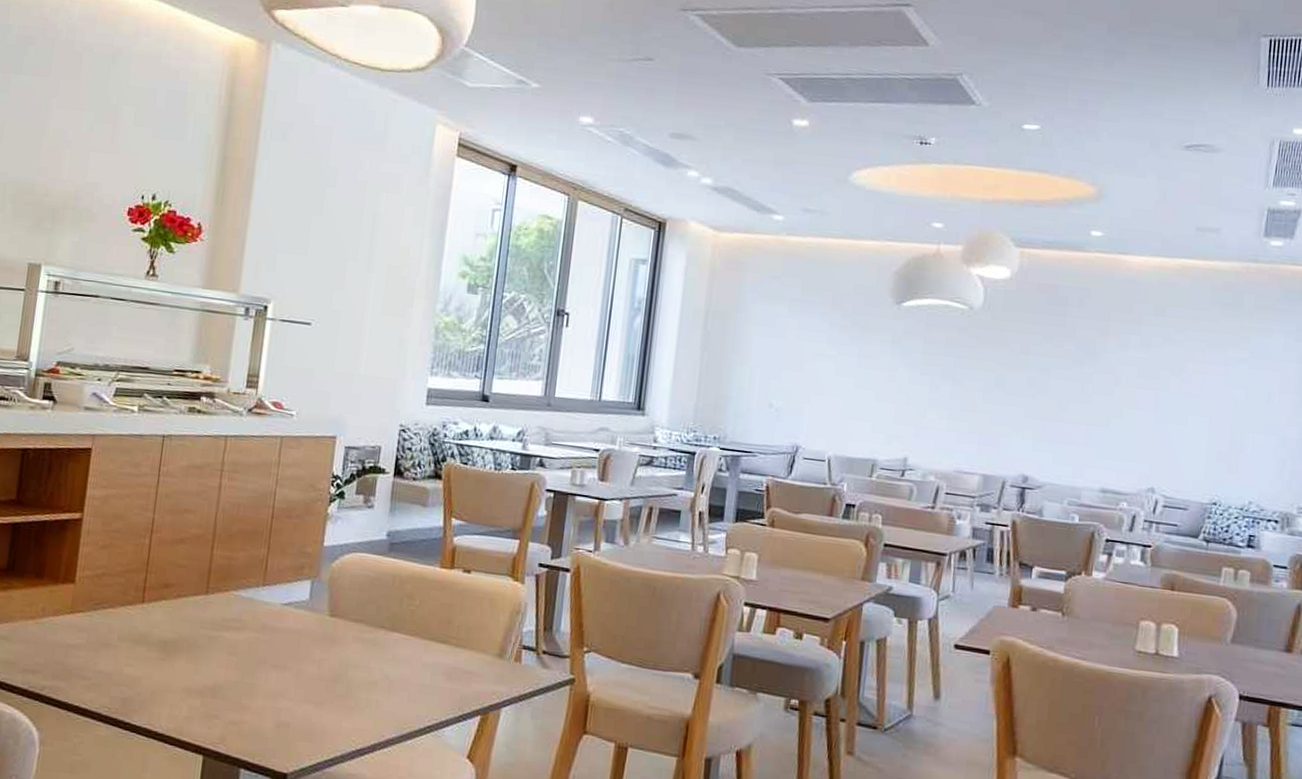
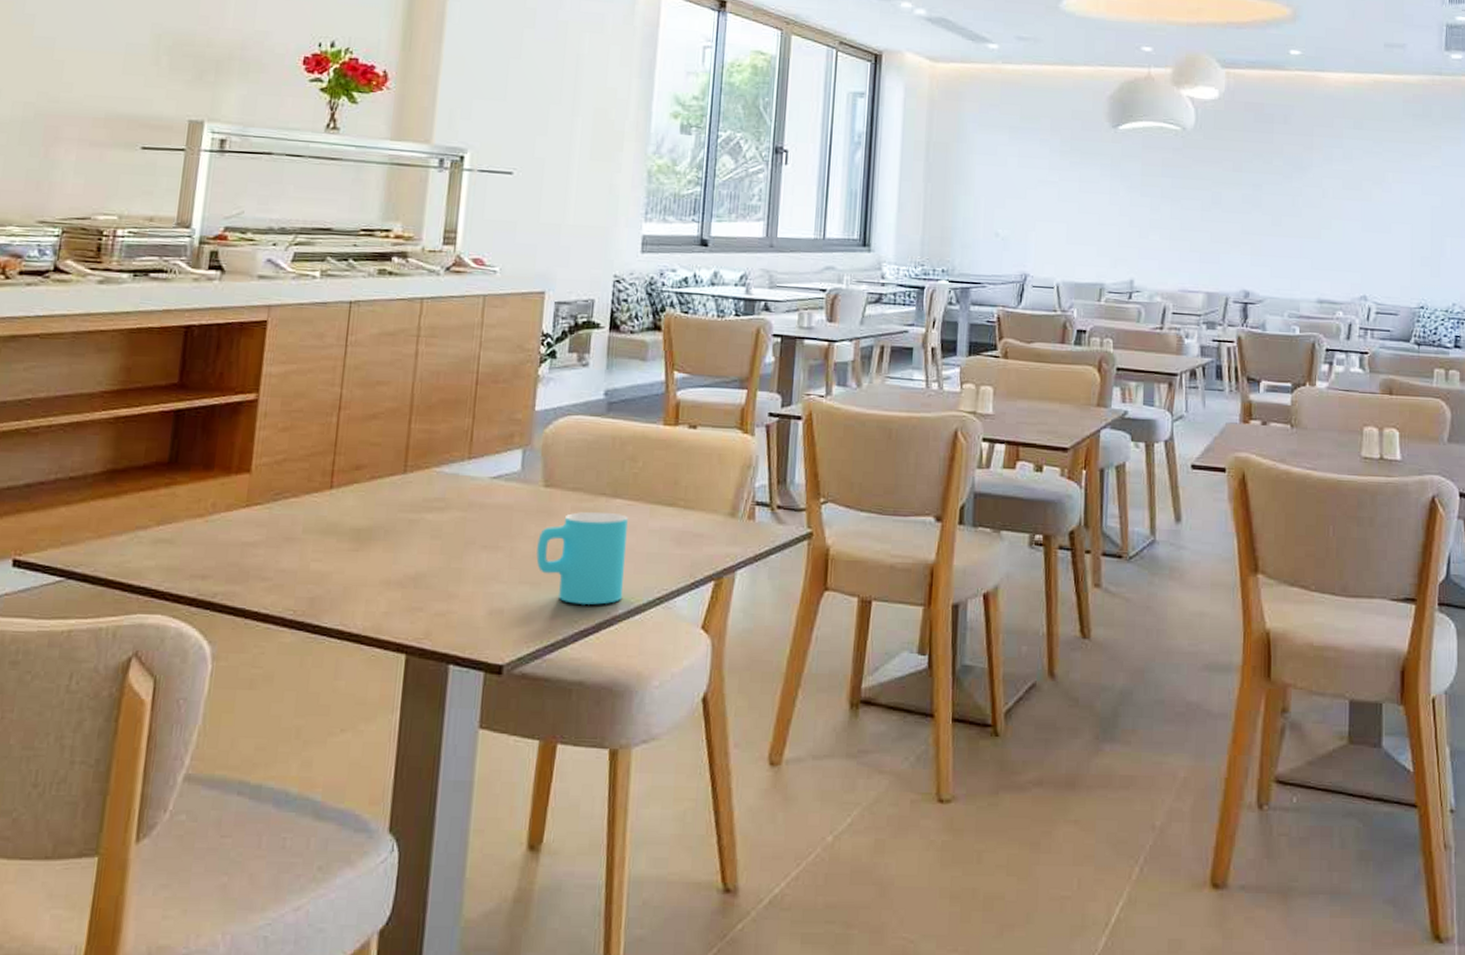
cup: none [320,642,404,728] -> present [536,511,628,605]

